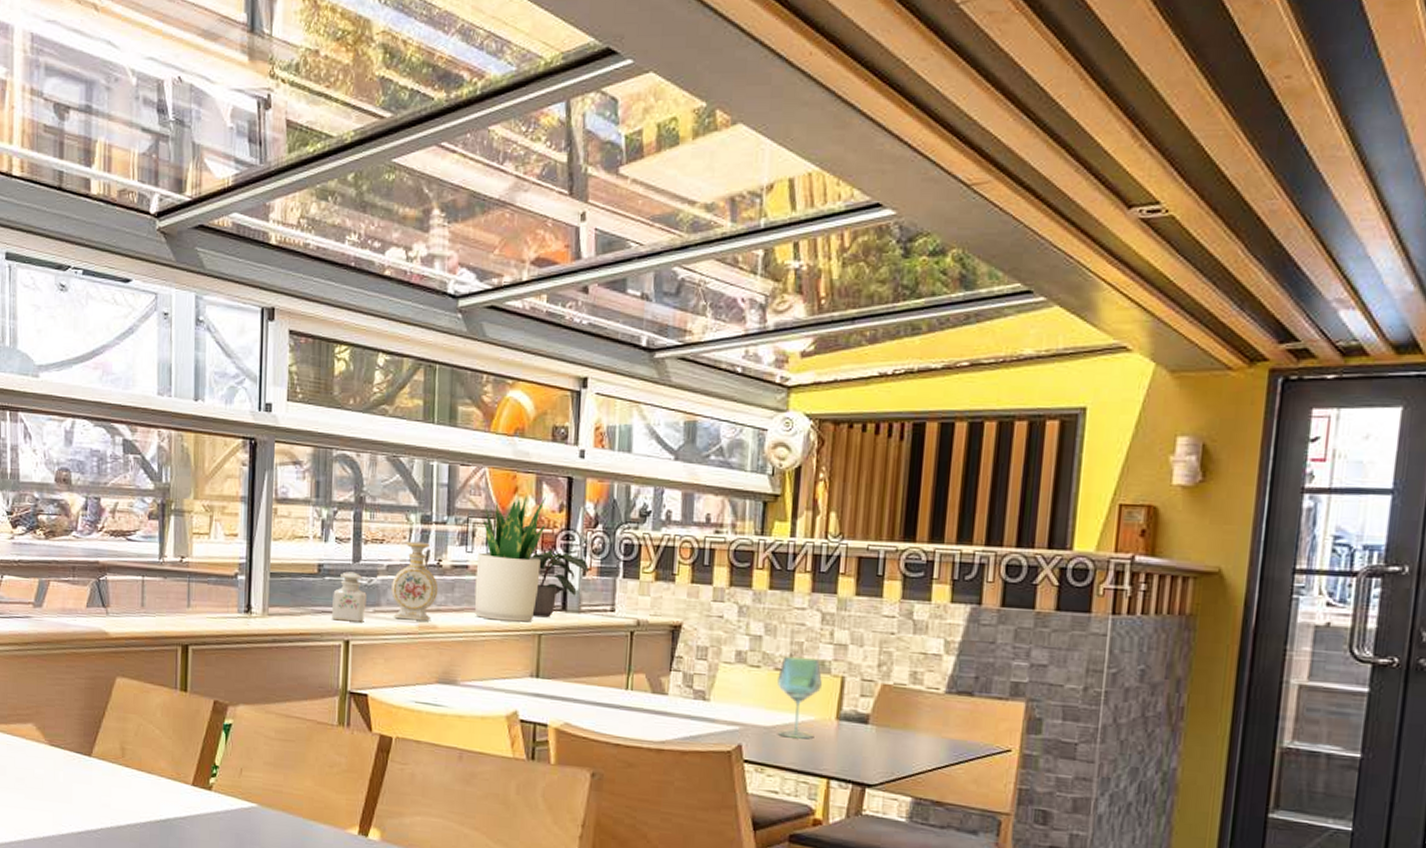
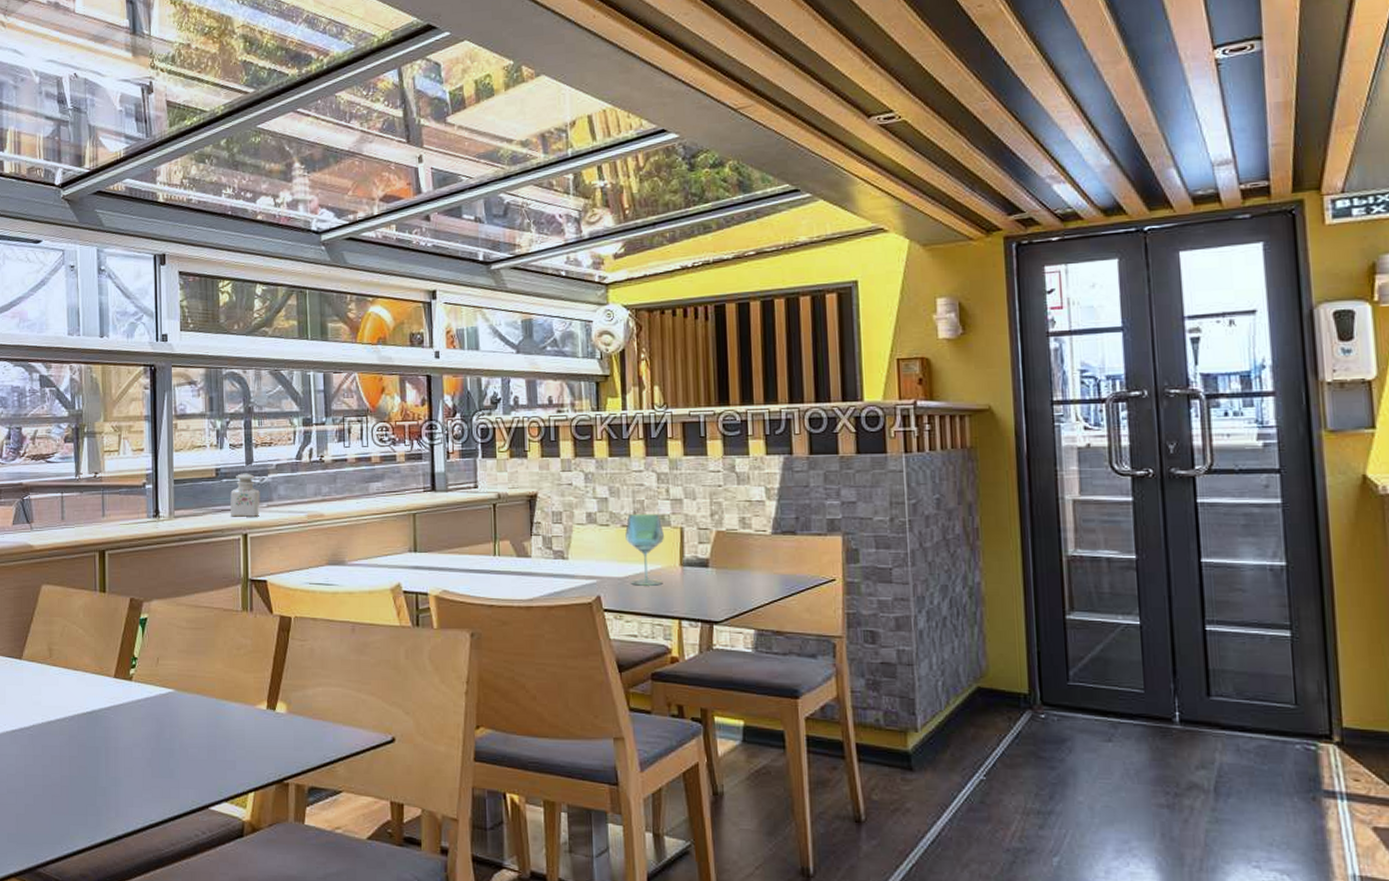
decorative bottle: present [391,541,439,621] -> none [281,441,323,511]
planter: present [474,494,546,622] -> none [354,393,411,505]
potted plant: present [529,550,589,618] -> none [399,439,452,499]

